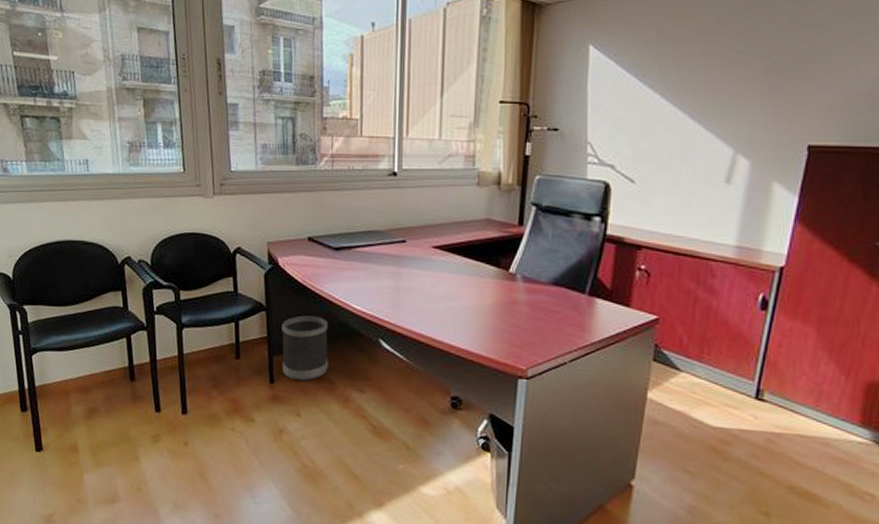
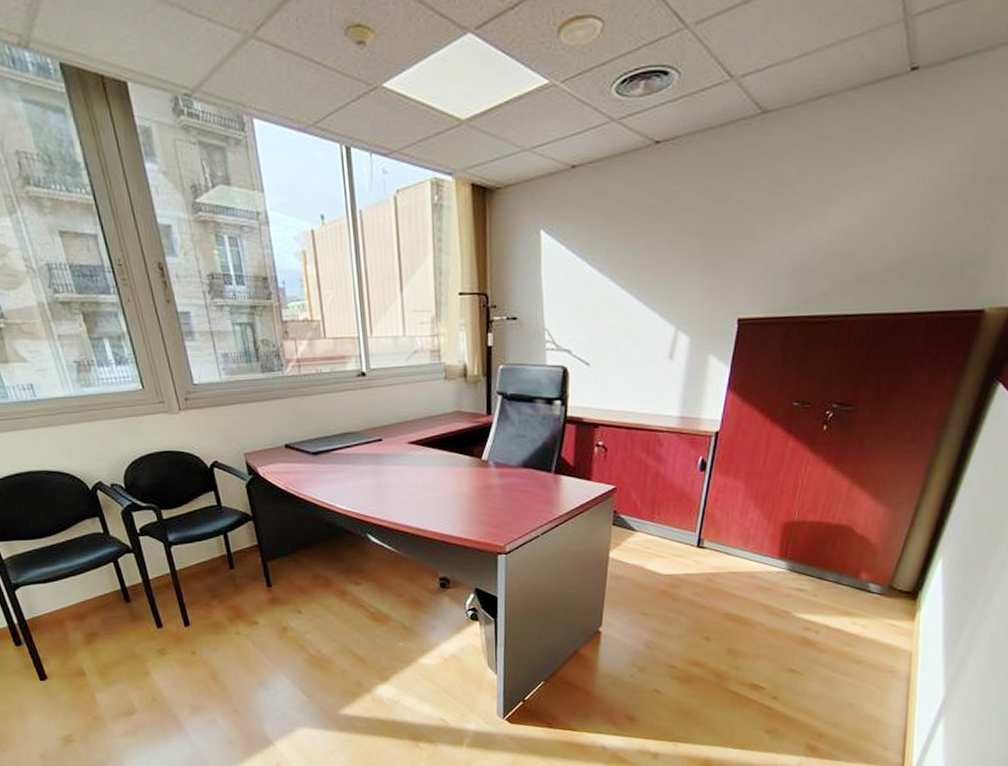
wastebasket: present [281,315,329,381] -> none [271,520,322,581]

